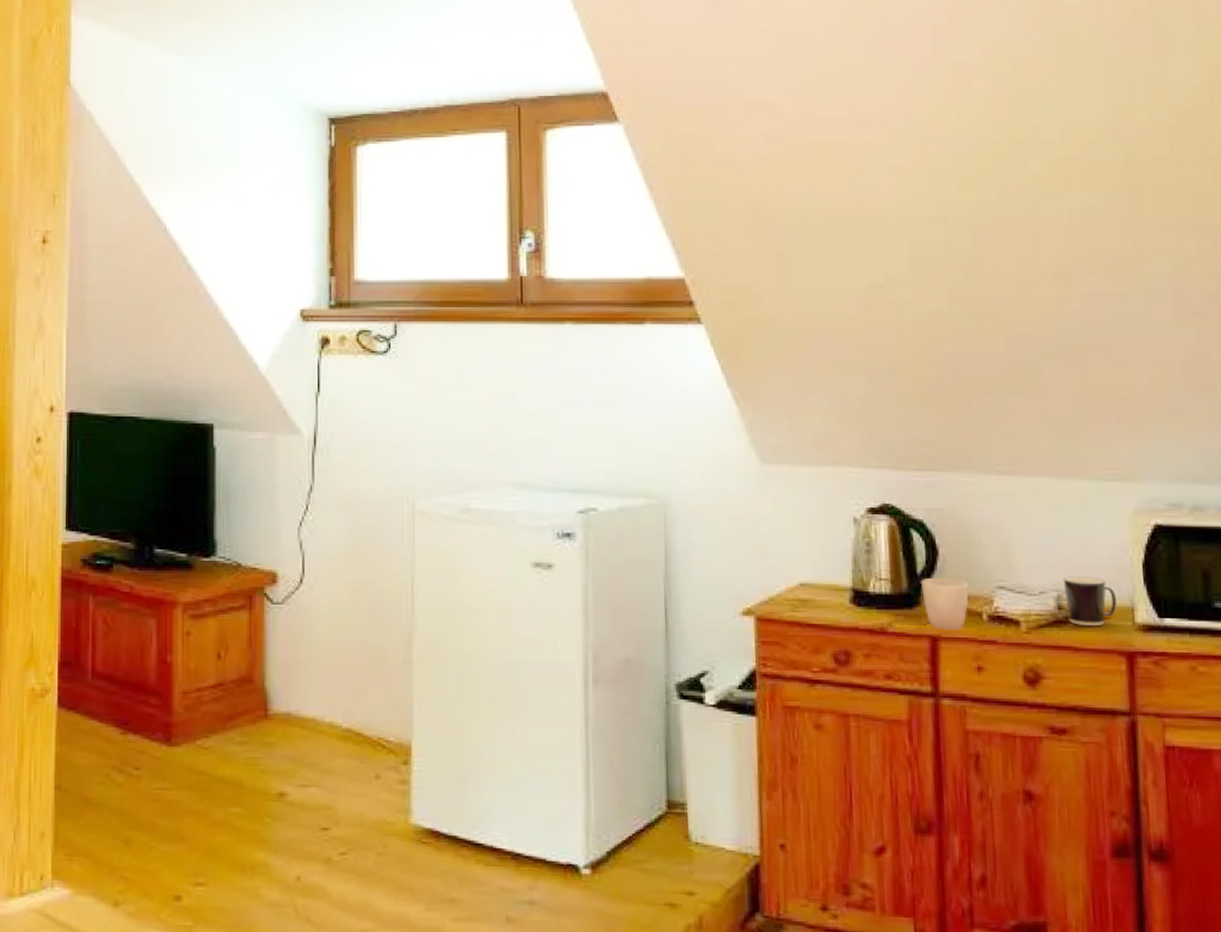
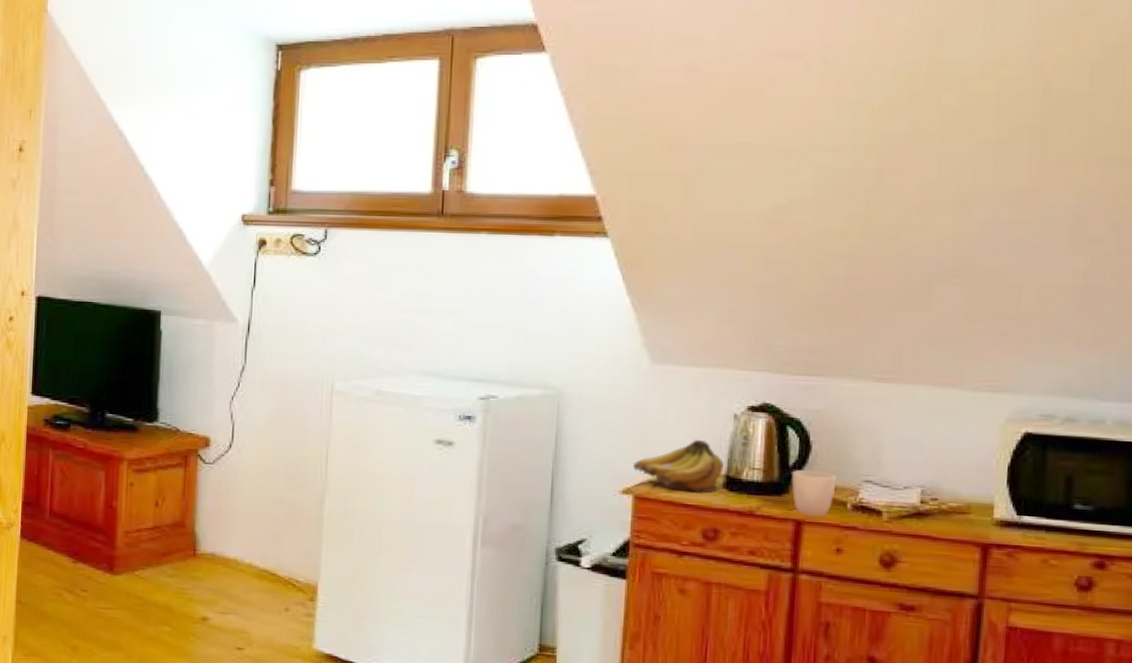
fruit: none [751,548,850,610] -> present [632,439,725,493]
mug: present [1063,576,1117,627] -> none [928,474,979,520]

